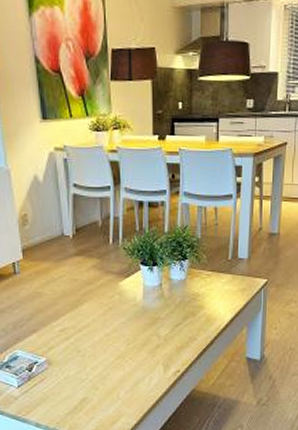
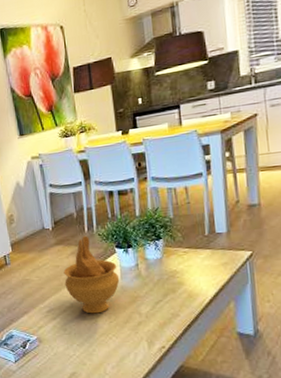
decorative bowl: none [82,248,142,335] -> present [63,236,120,314]

